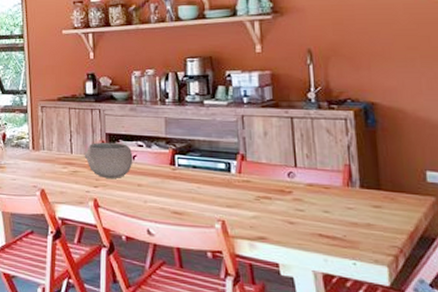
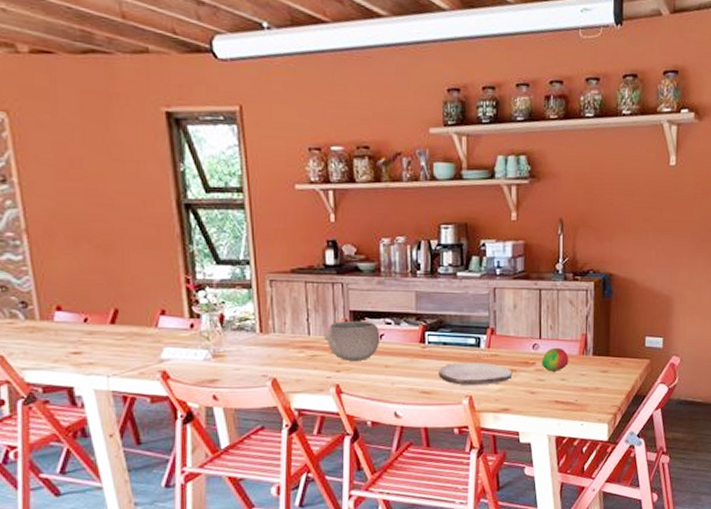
plate: none [189,186,268,212] -> present [438,363,513,387]
fruit: none [299,177,331,203] -> present [542,347,569,372]

